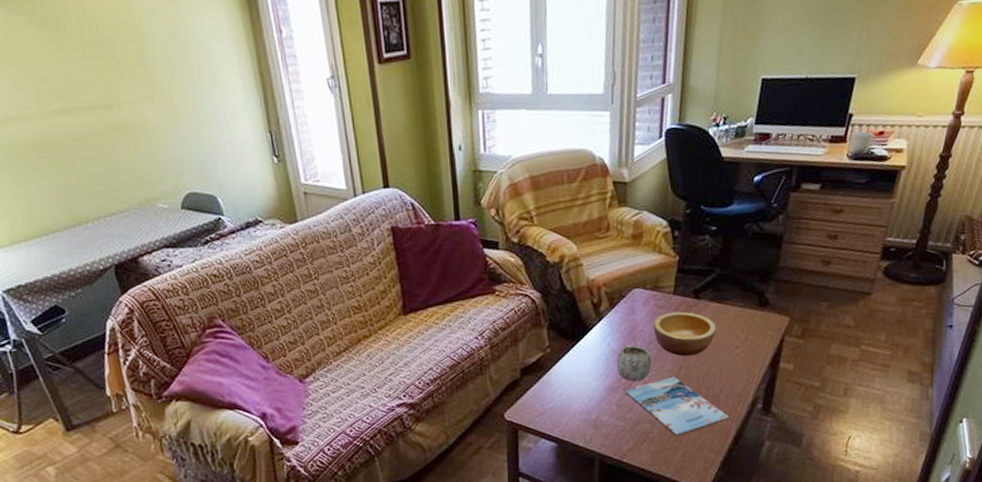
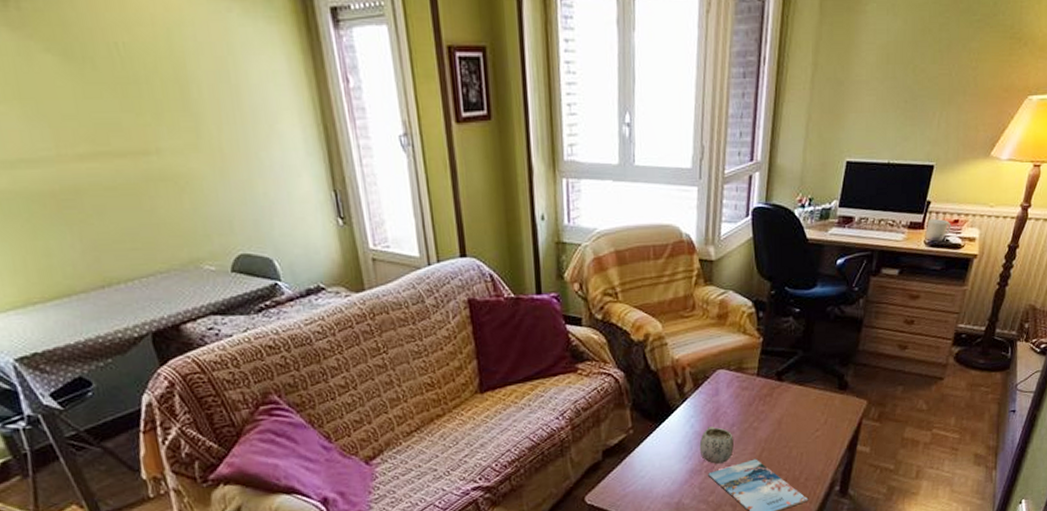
bowl: present [653,311,716,357] -> none [736,393,797,439]

